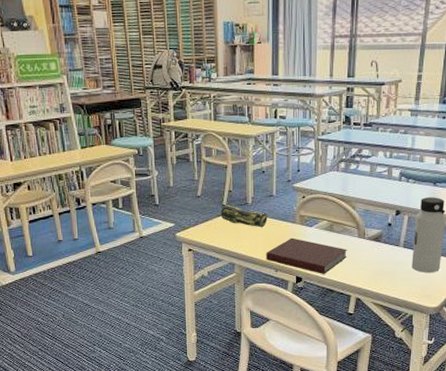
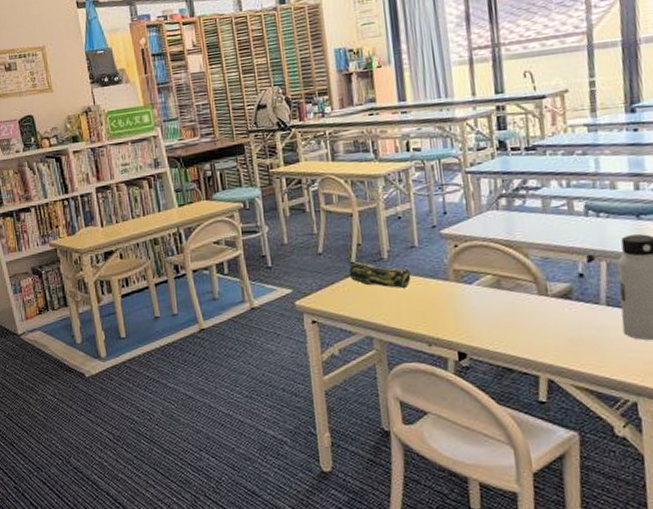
notebook: present [266,238,348,274] -> none [413,299,527,347]

